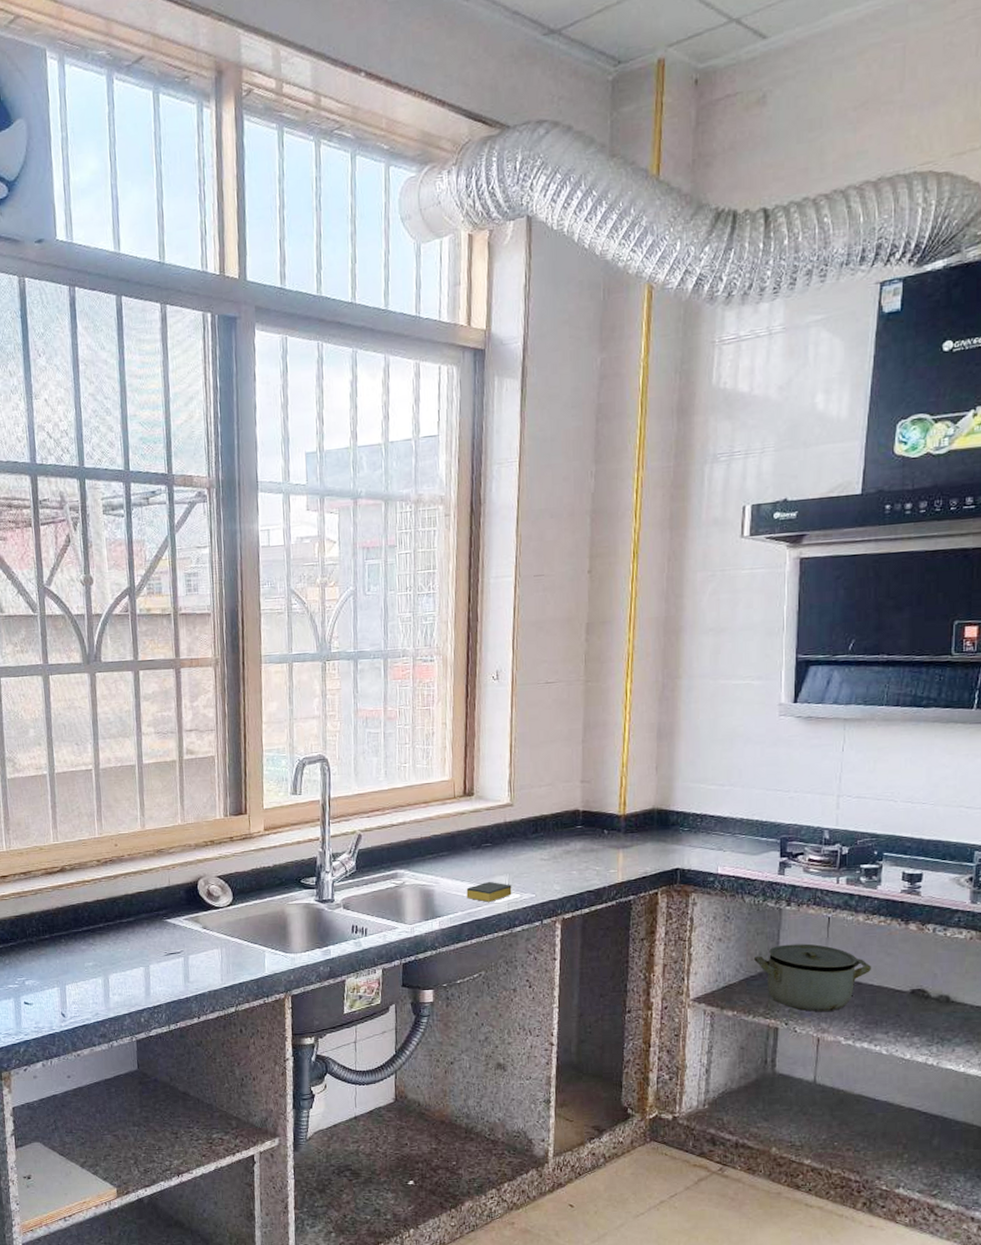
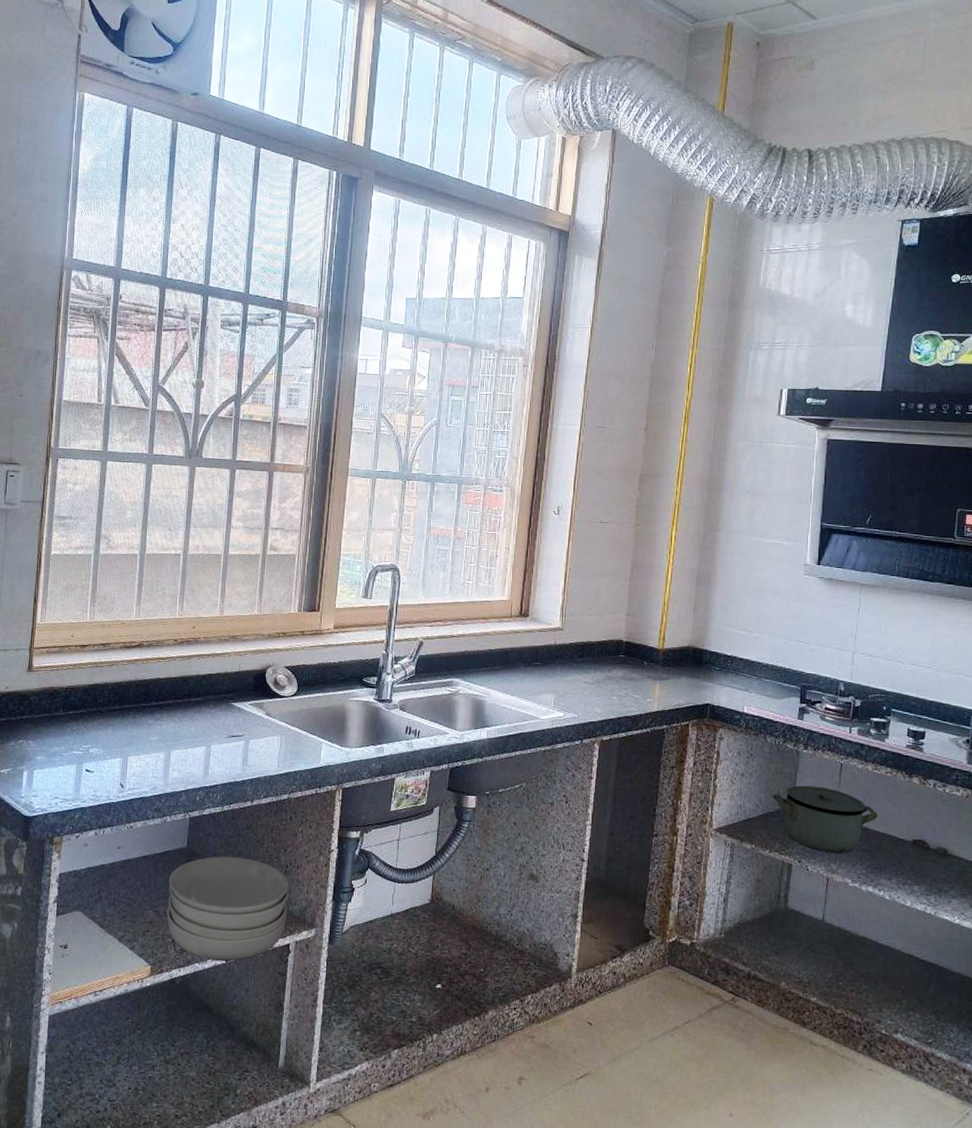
bowl: none [123,1074,248,1178] -> present [167,856,290,962]
sponge: present [466,881,512,902] -> none [514,698,557,717]

